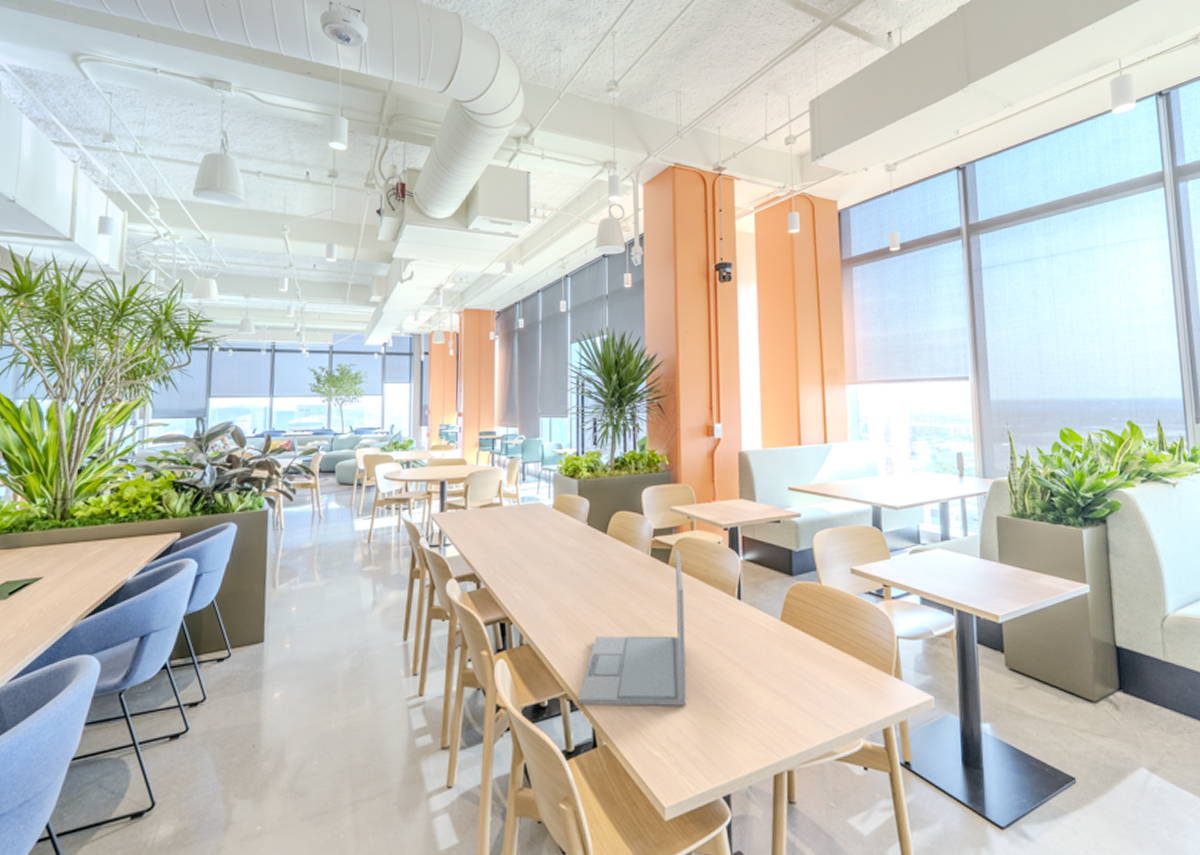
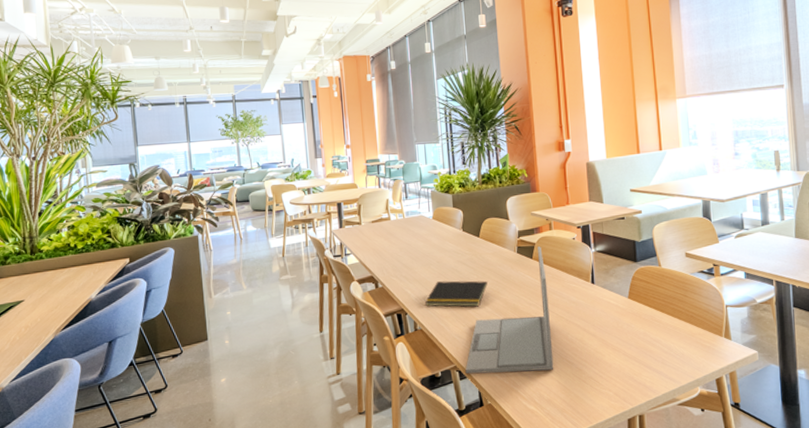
notepad: none [534,585,613,620] -> present [424,280,488,307]

